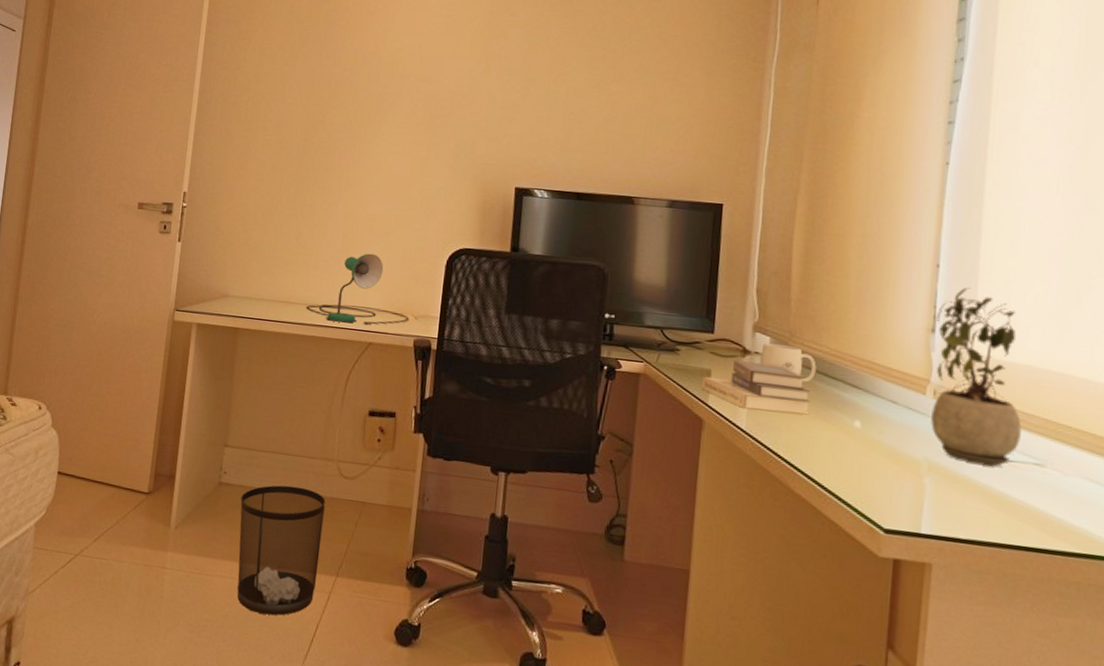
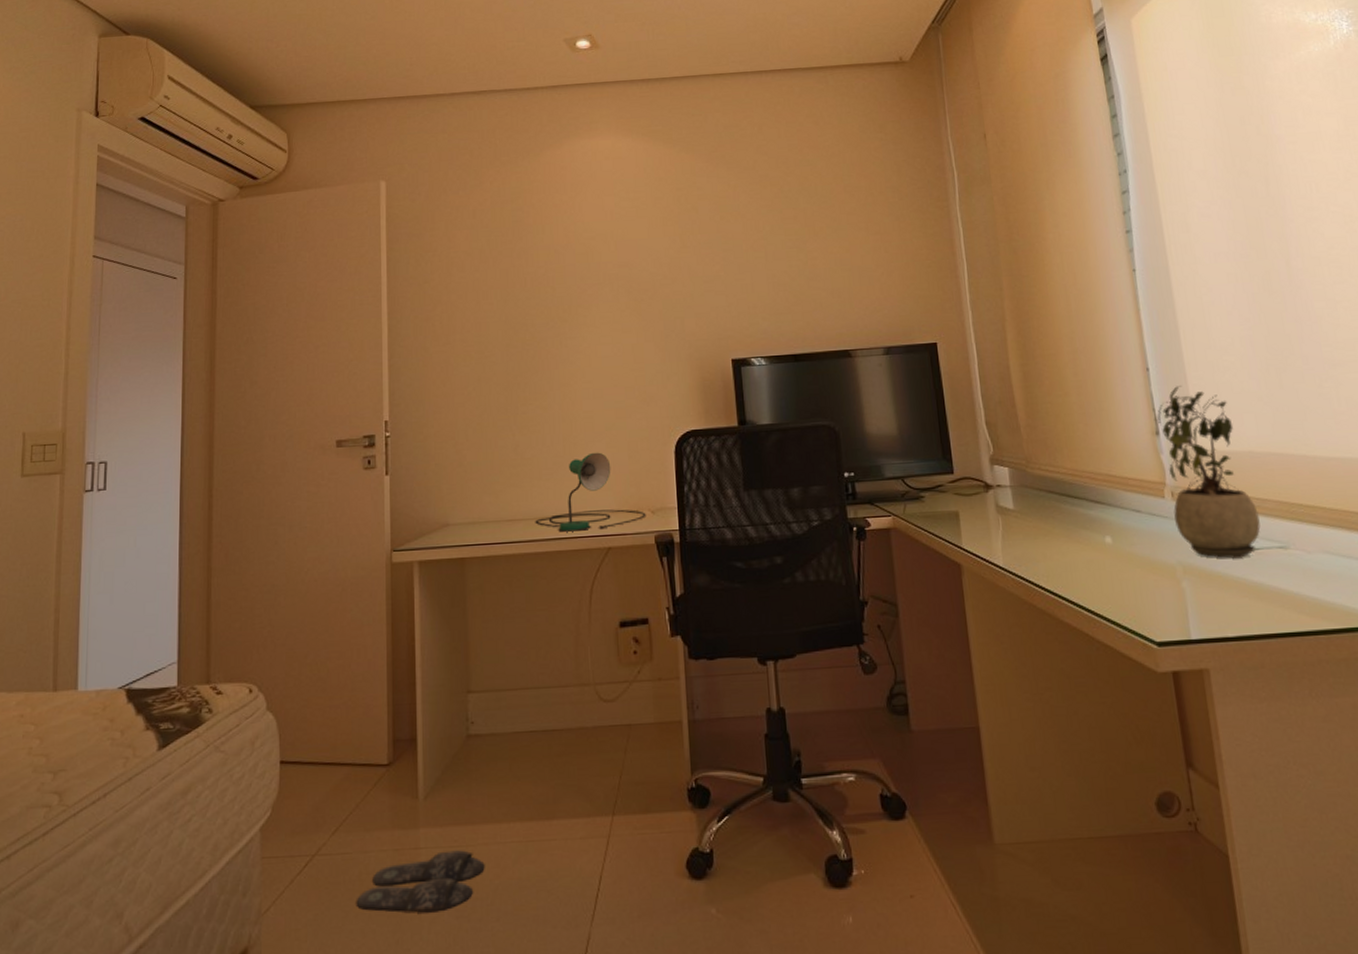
slippers: none [107,575,219,624] -> present [356,850,485,913]
waste bin: present [237,485,326,616] -> none [494,722,592,878]
books: present [701,360,810,415] -> none [952,494,1061,545]
mug: present [760,343,816,383] -> none [1002,472,1059,507]

